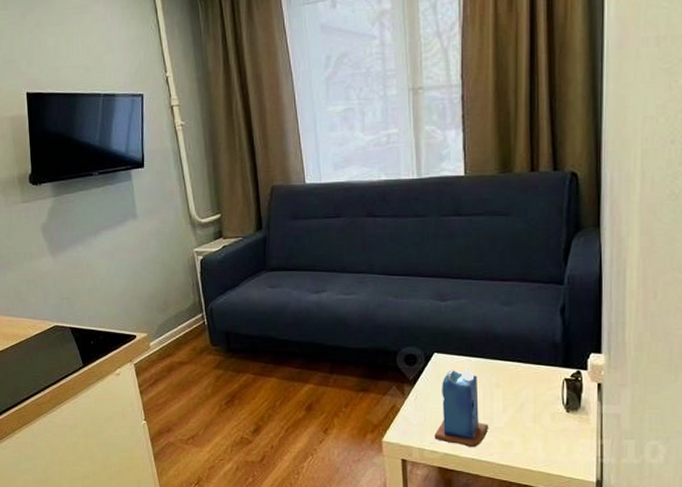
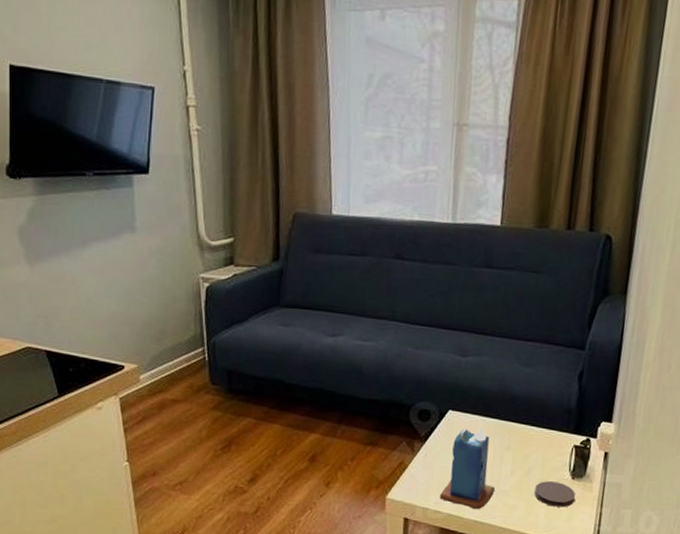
coaster: none [529,416,573,441] -> present [534,481,576,508]

